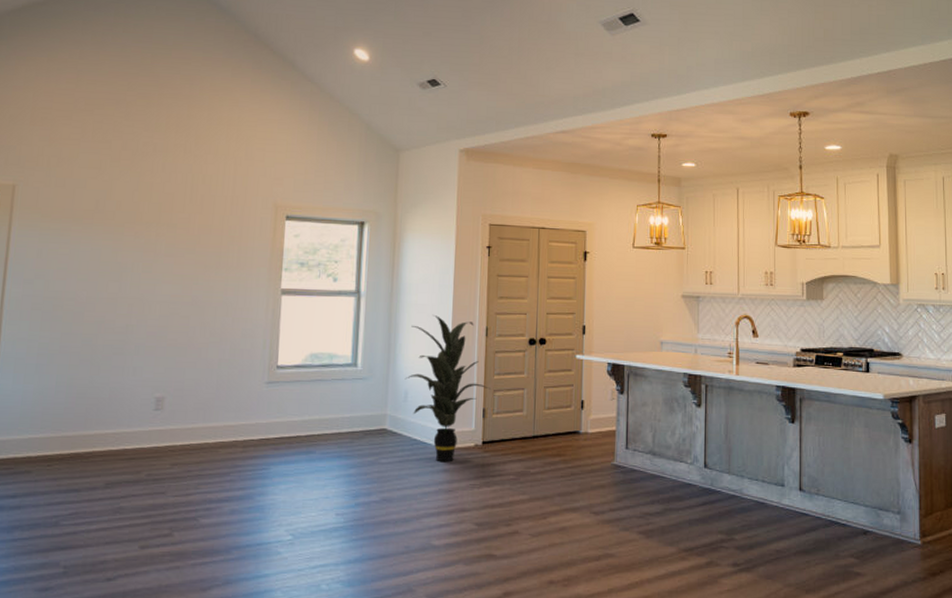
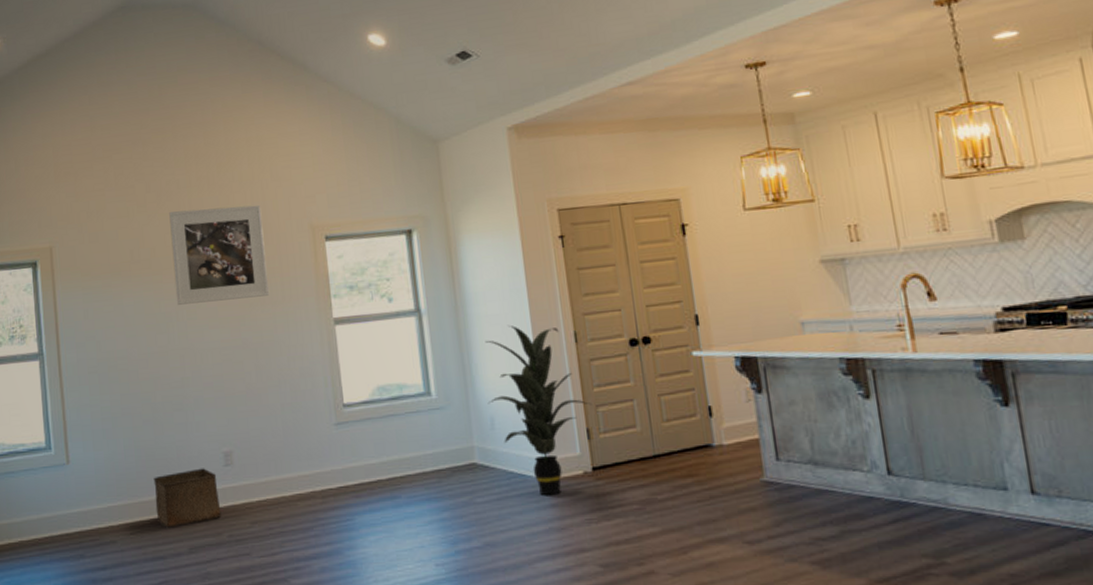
storage bin: none [78,410,145,463] -> present [153,468,222,528]
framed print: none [134,170,231,261] -> present [169,204,269,305]

